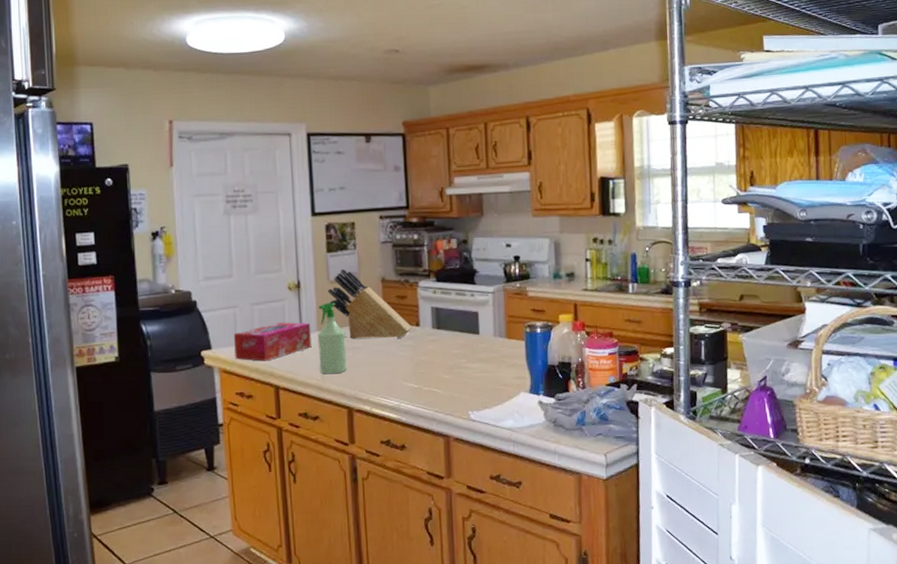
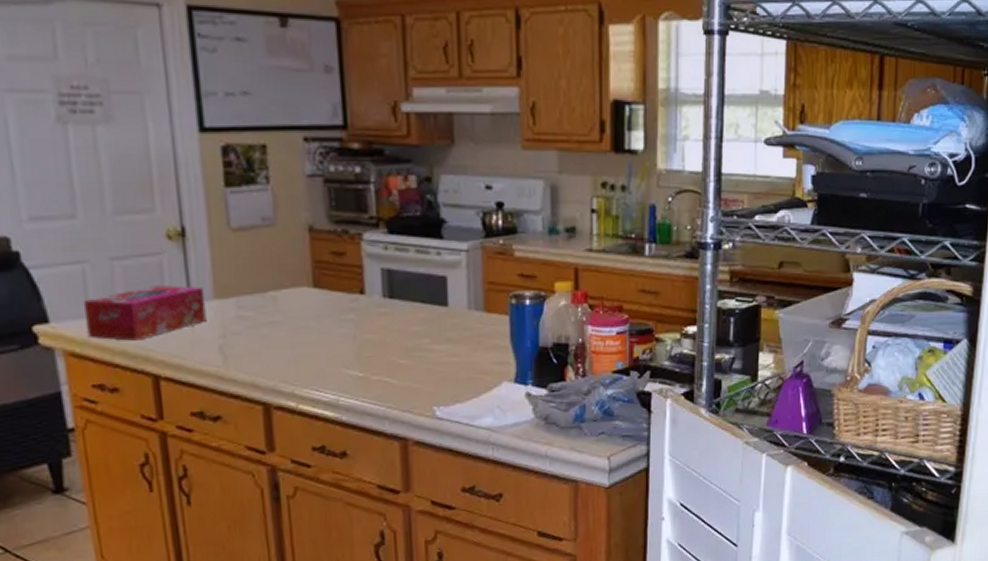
spray bottle: present [317,302,347,375] -> none [214,259,261,359]
knife block: present [327,268,412,340] -> none [228,211,354,312]

